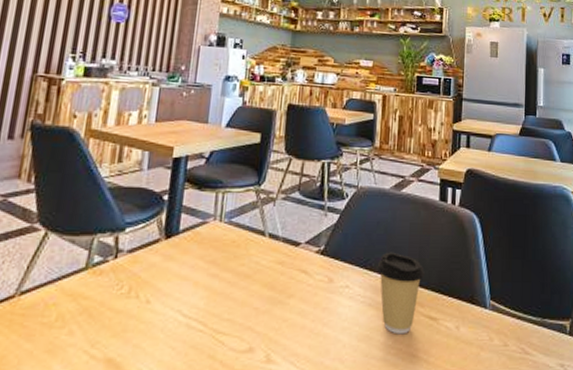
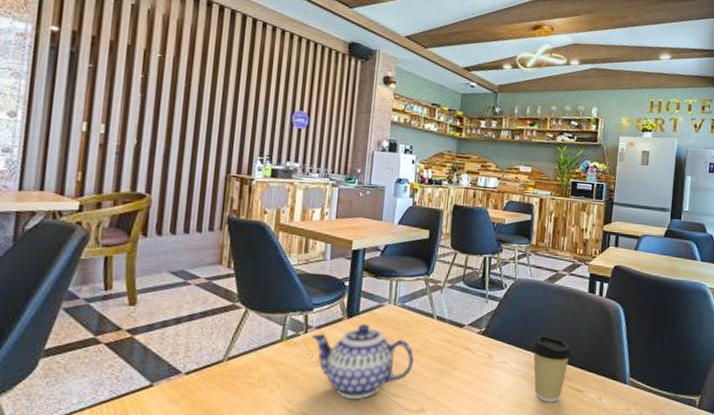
teapot: none [121,245,243,340] -> present [311,324,415,400]

